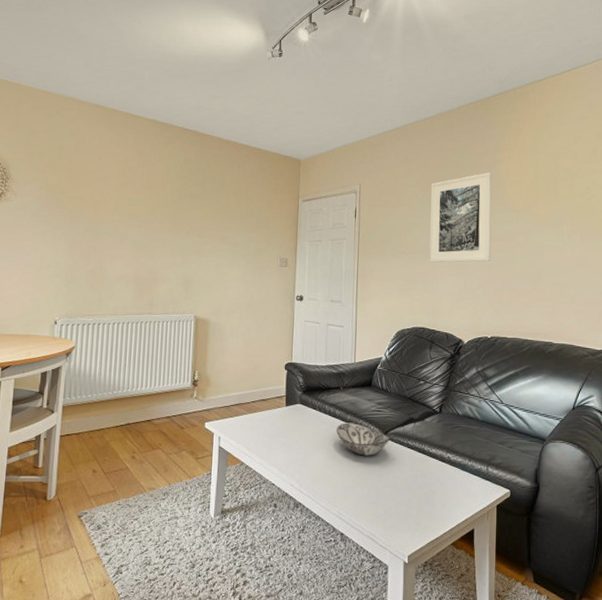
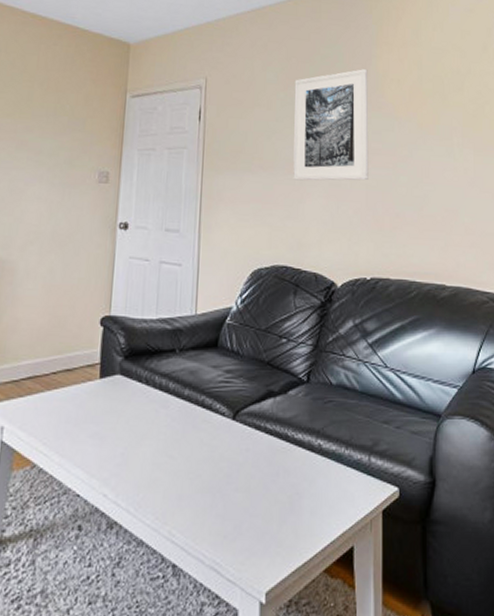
decorative bowl: present [336,422,391,456] -> none [169,400,243,447]

